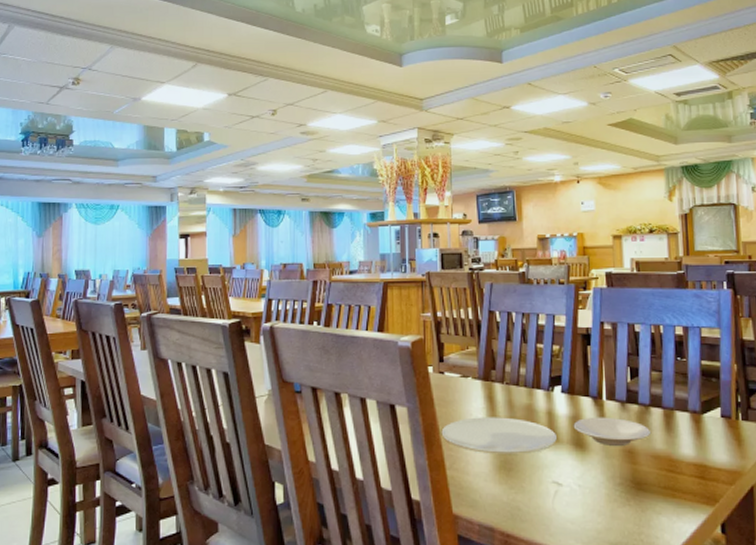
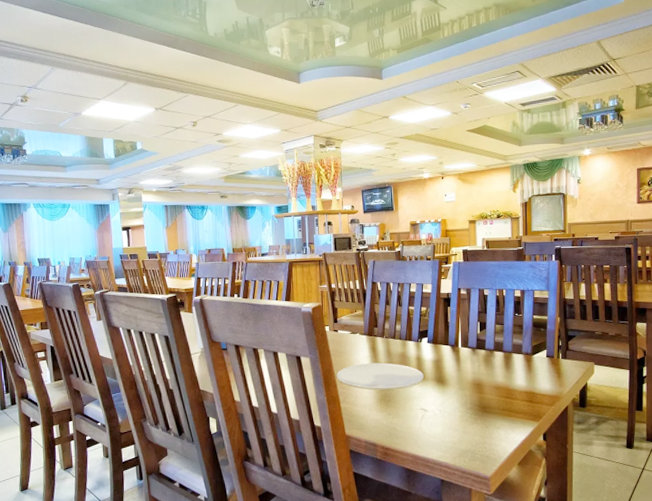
saucer: present [573,417,652,445] -> none [436,359,495,381]

